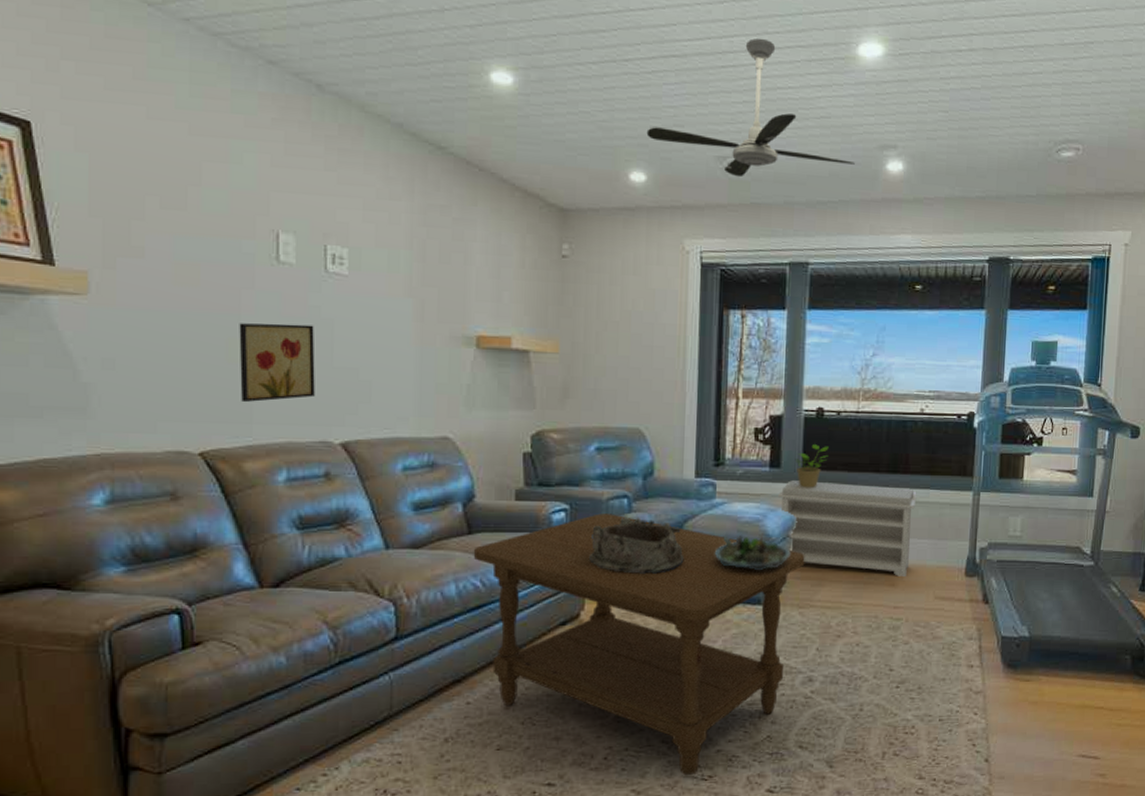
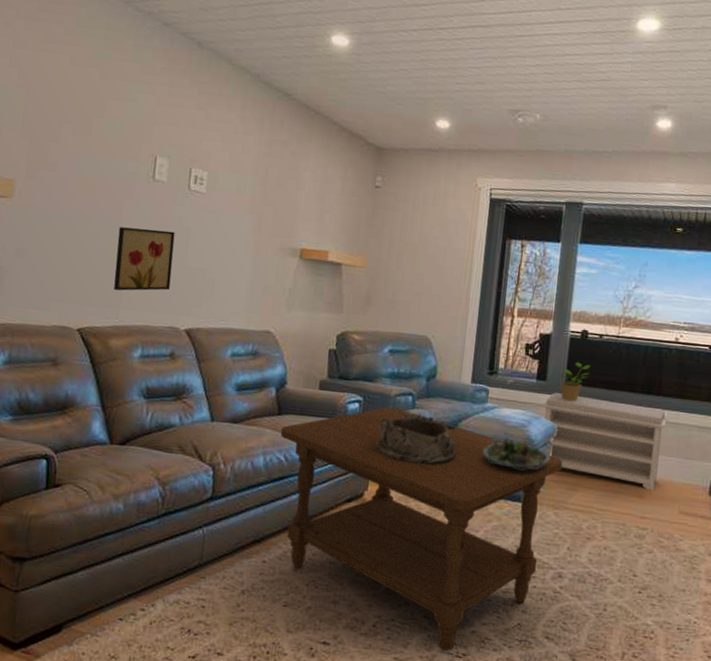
ceiling fan: present [646,38,855,178] -> none [453,13,629,128]

